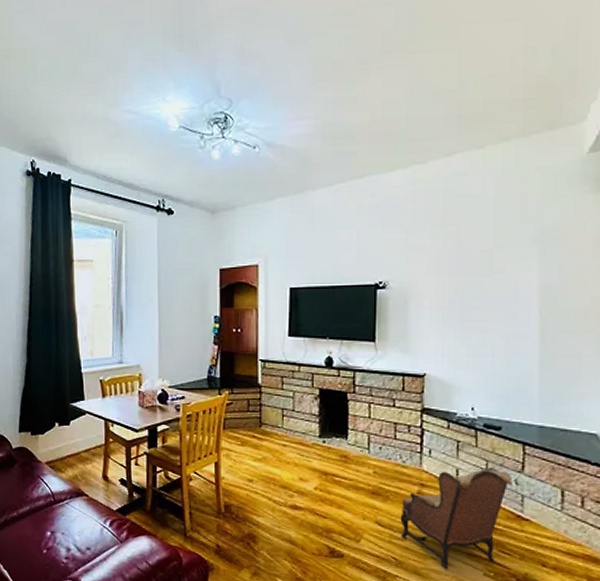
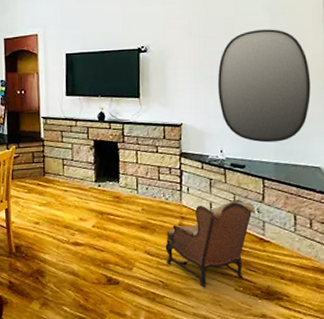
home mirror: none [470,265,588,401] -> present [217,29,311,143]

